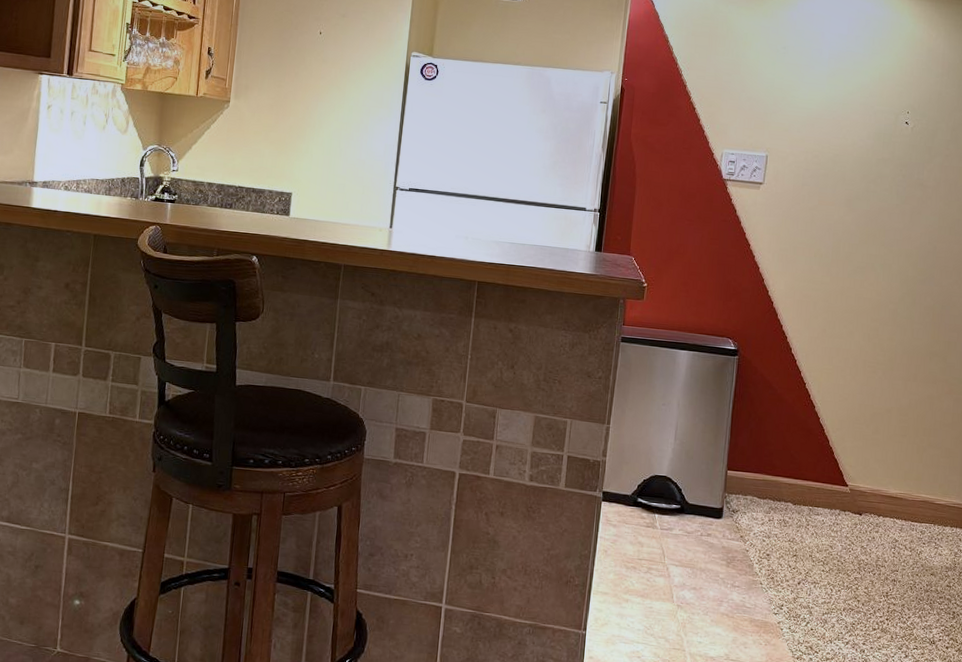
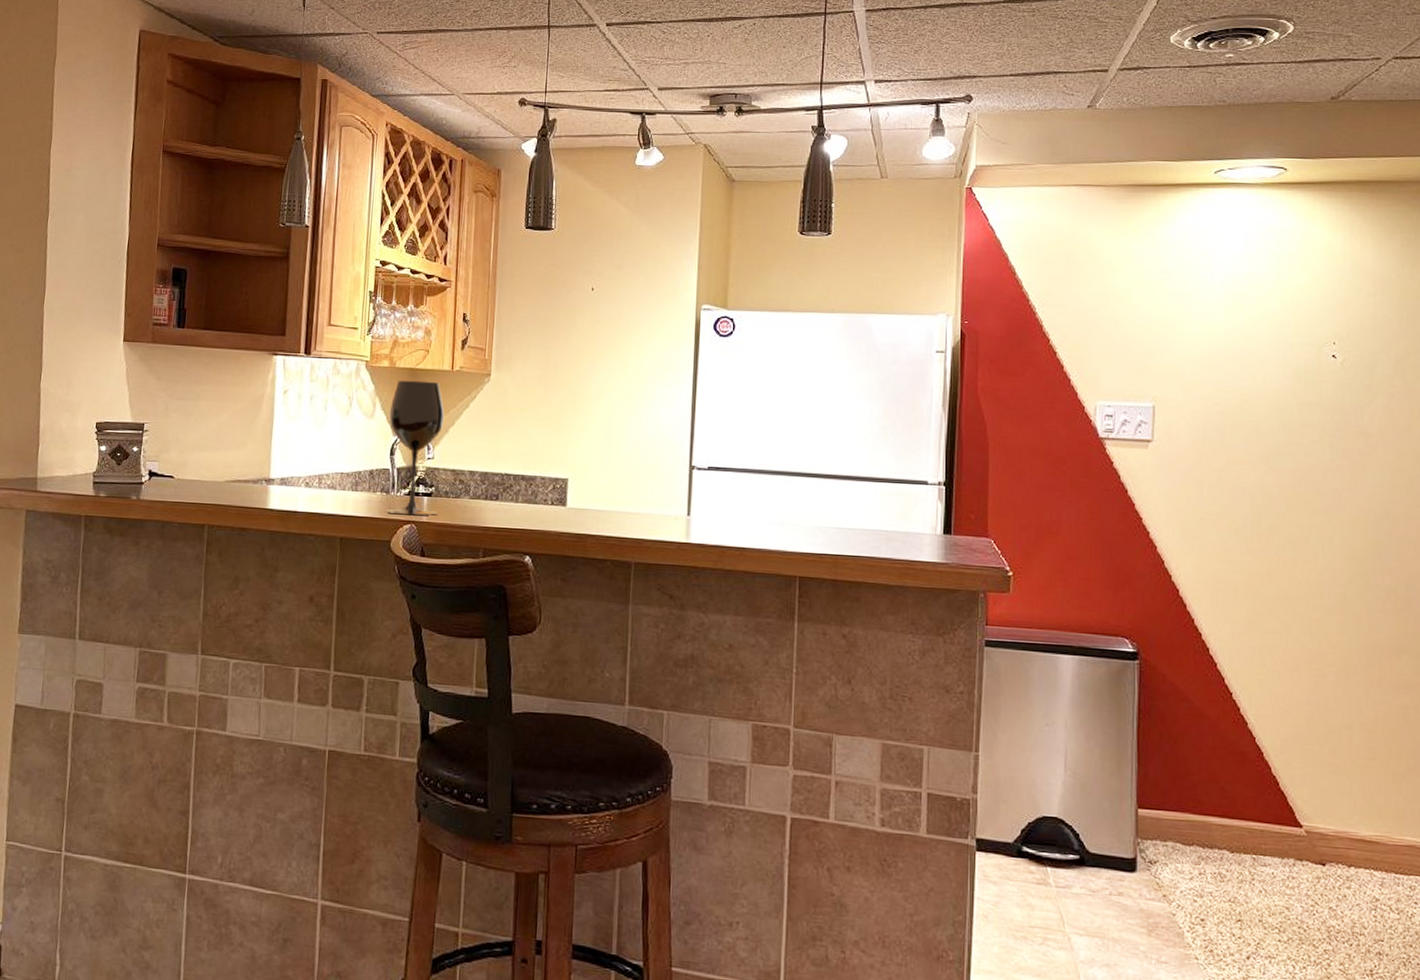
wineglass: none [133,102,189,219] -> present [384,380,445,516]

